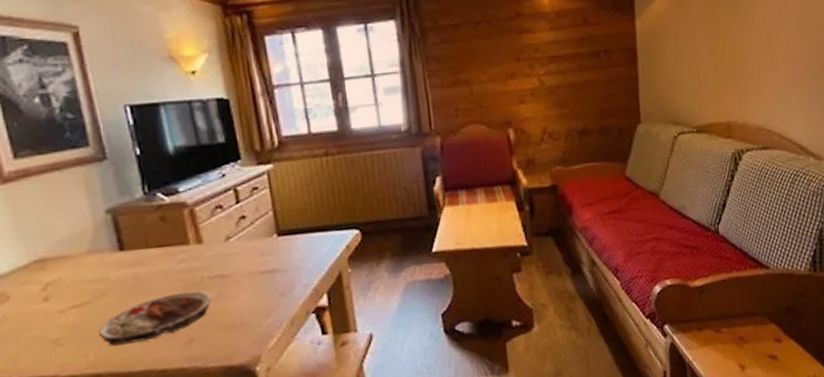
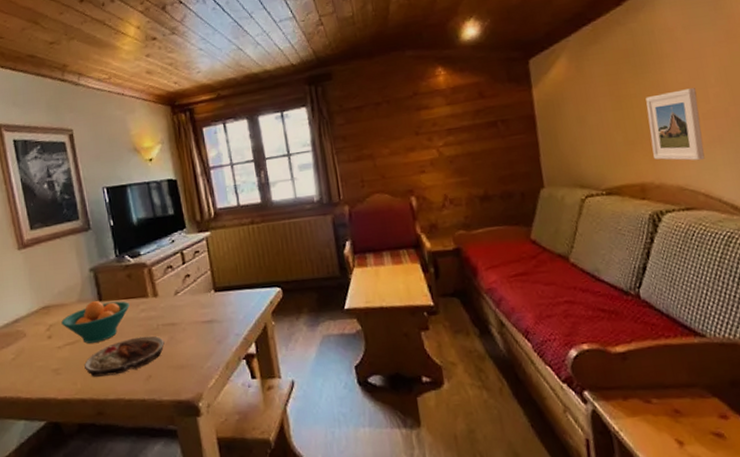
fruit bowl: none [63,250,164,305] -> present [61,300,130,344]
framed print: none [736,31,782,102] -> present [645,88,705,161]

